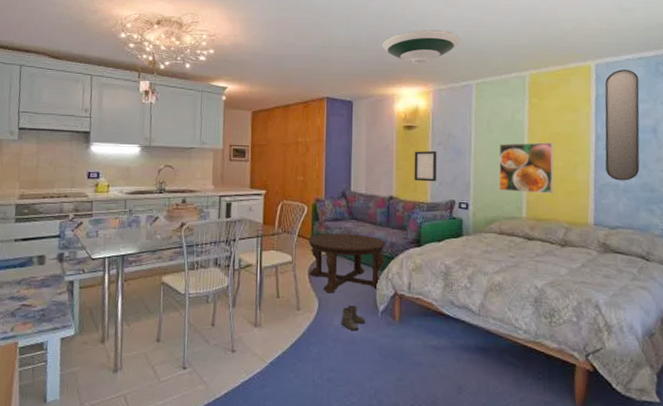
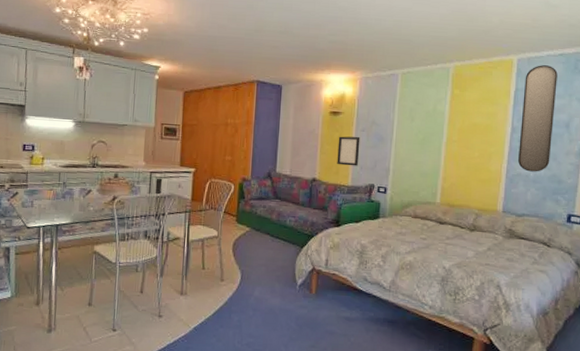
coffee table: present [308,233,386,293] -> none [233,211,307,267]
boots: present [341,304,366,331] -> none [261,277,285,302]
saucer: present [382,29,461,64] -> none [313,17,390,52]
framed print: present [498,142,554,194] -> none [416,132,471,182]

